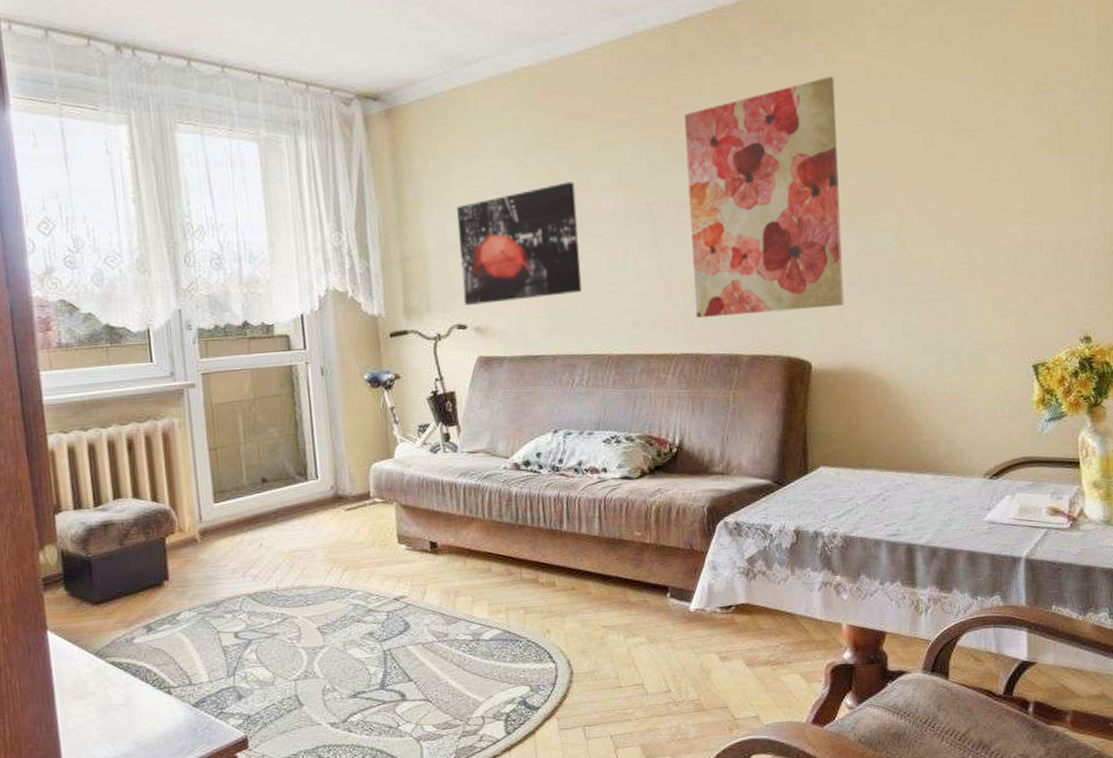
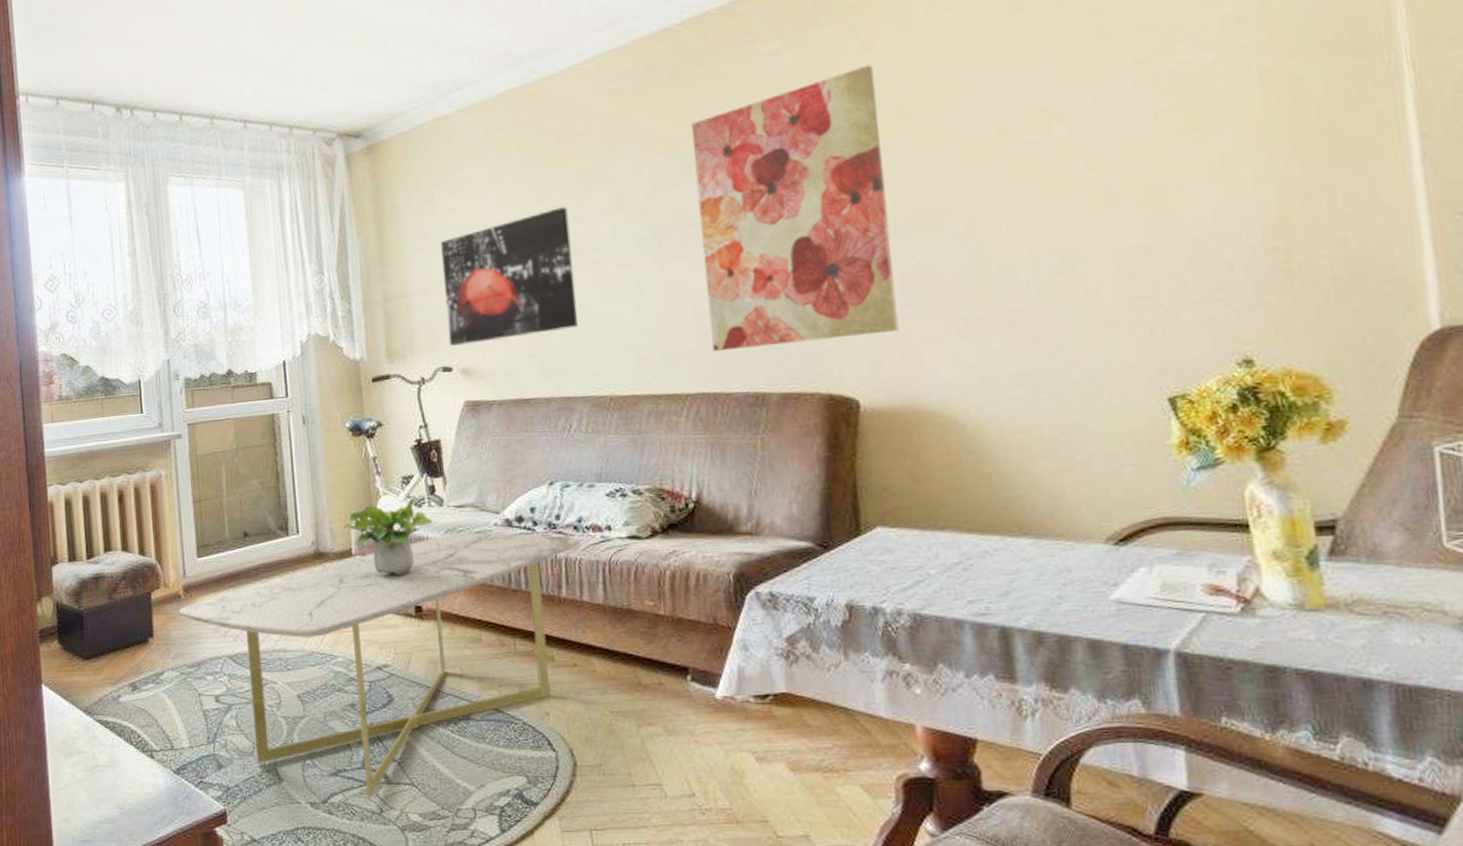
coffee table: none [194,475,581,716] -> present [178,532,581,799]
potted plant: none [362,444,447,516] -> present [343,497,432,577]

